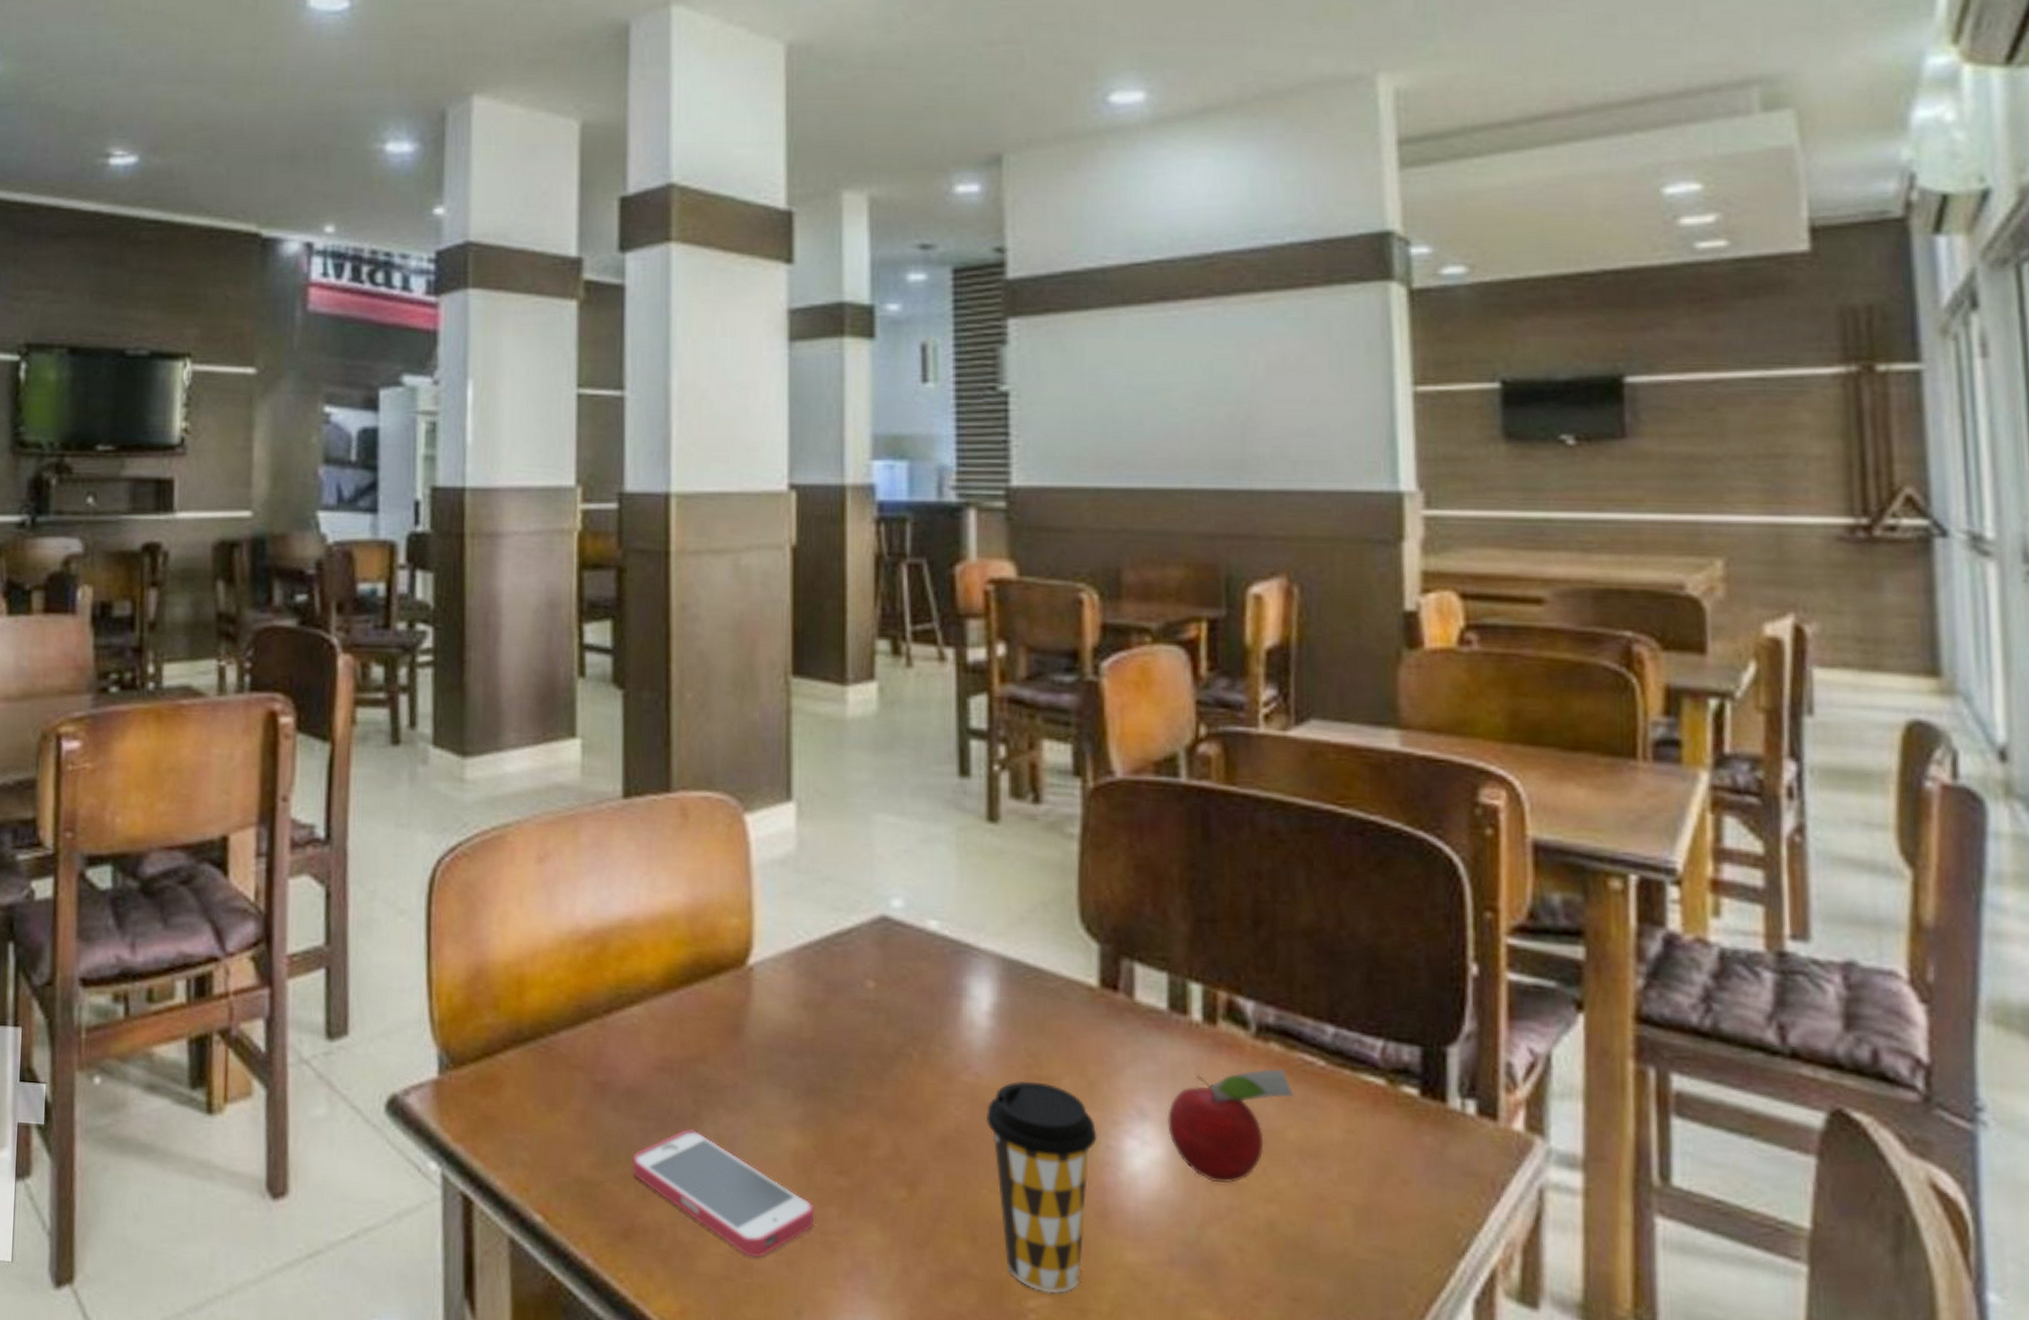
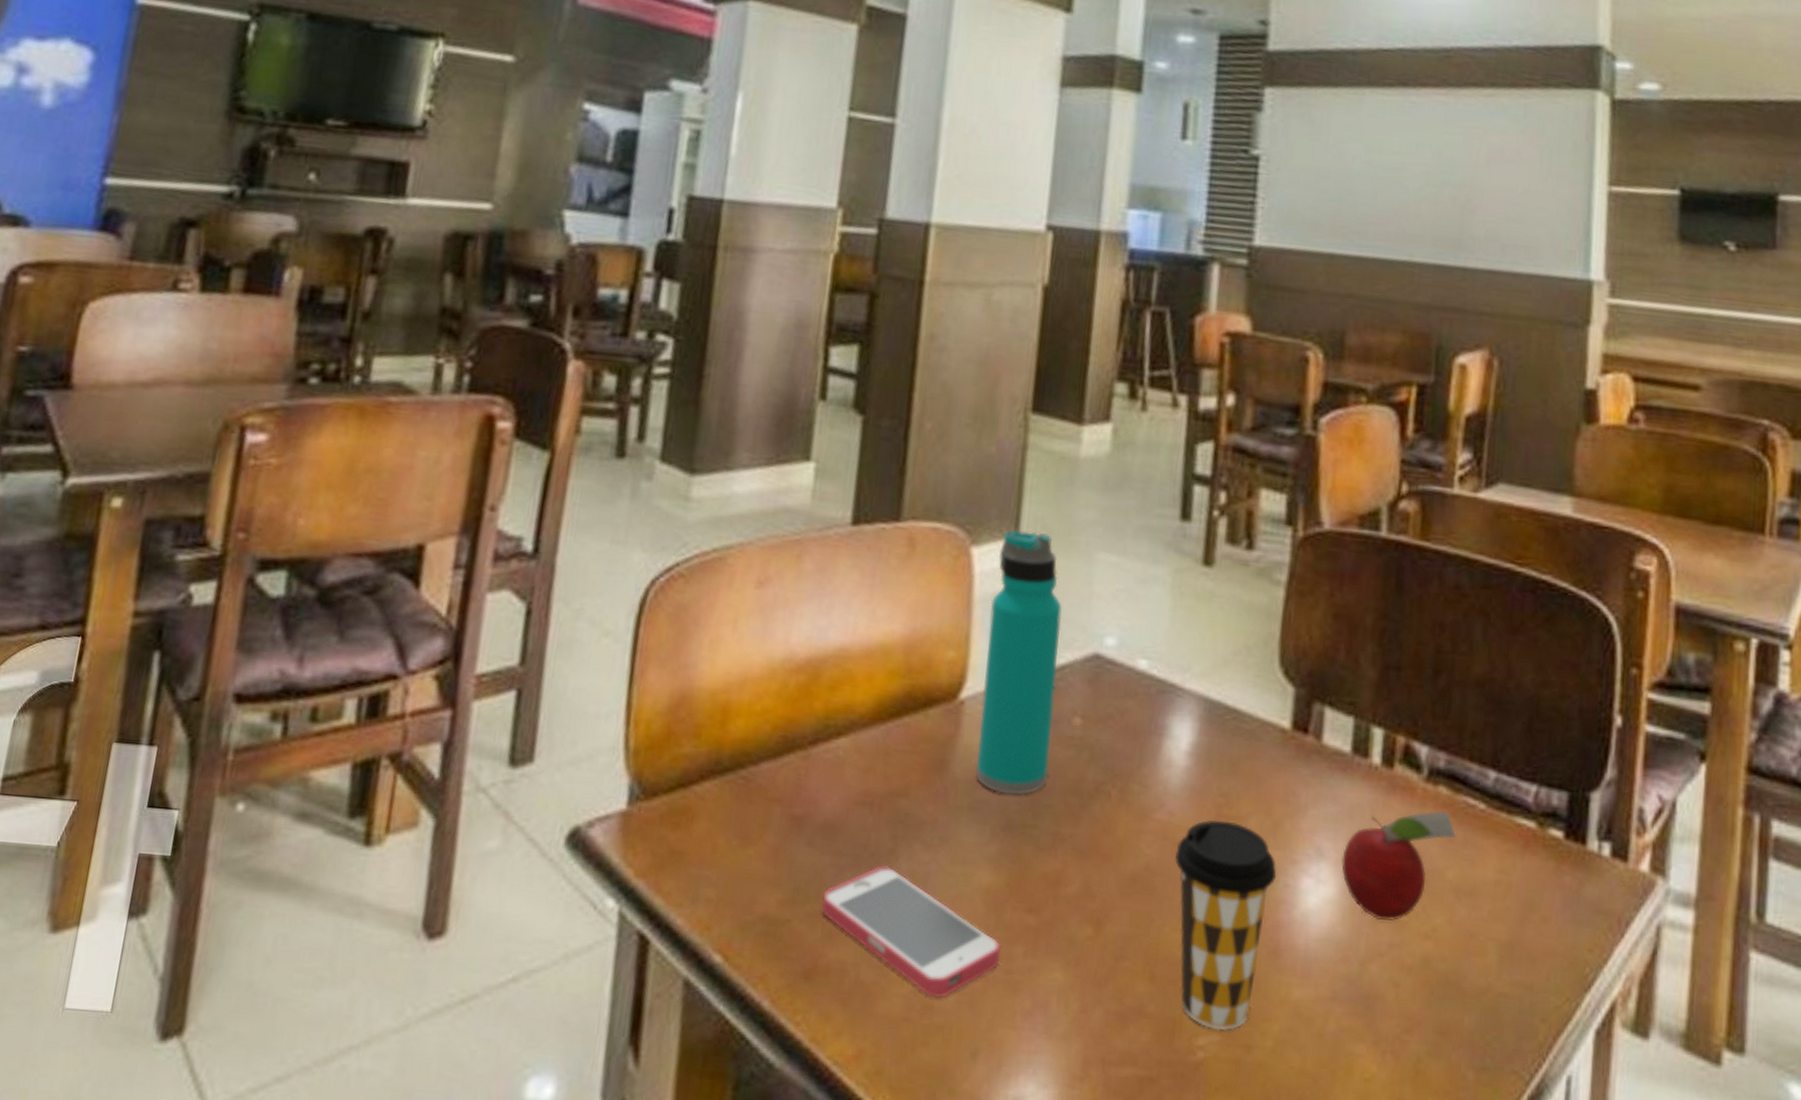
water bottle: none [769,794,846,1059] -> present [975,529,1062,796]

